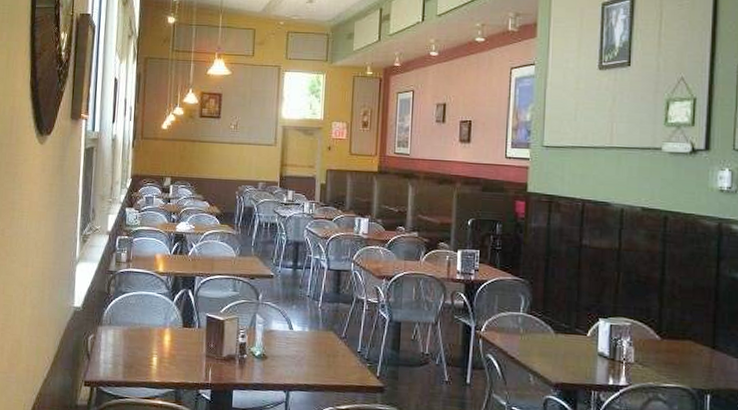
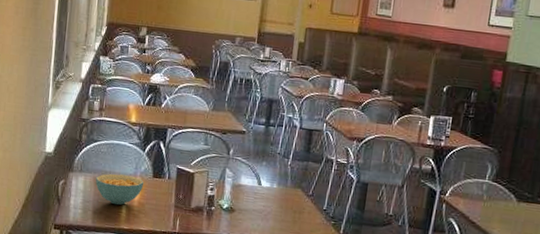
cereal bowl: none [124,325,174,358] -> present [95,173,144,205]

